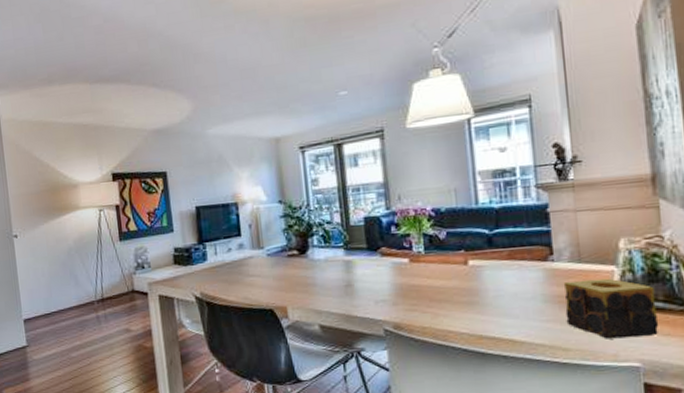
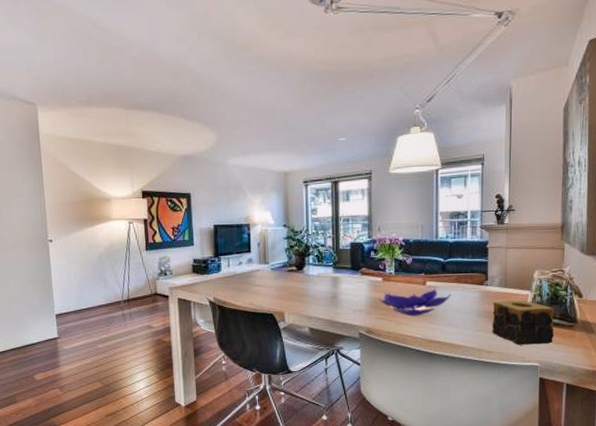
decorative bowl: none [404,267,504,306] -> present [377,287,452,316]

